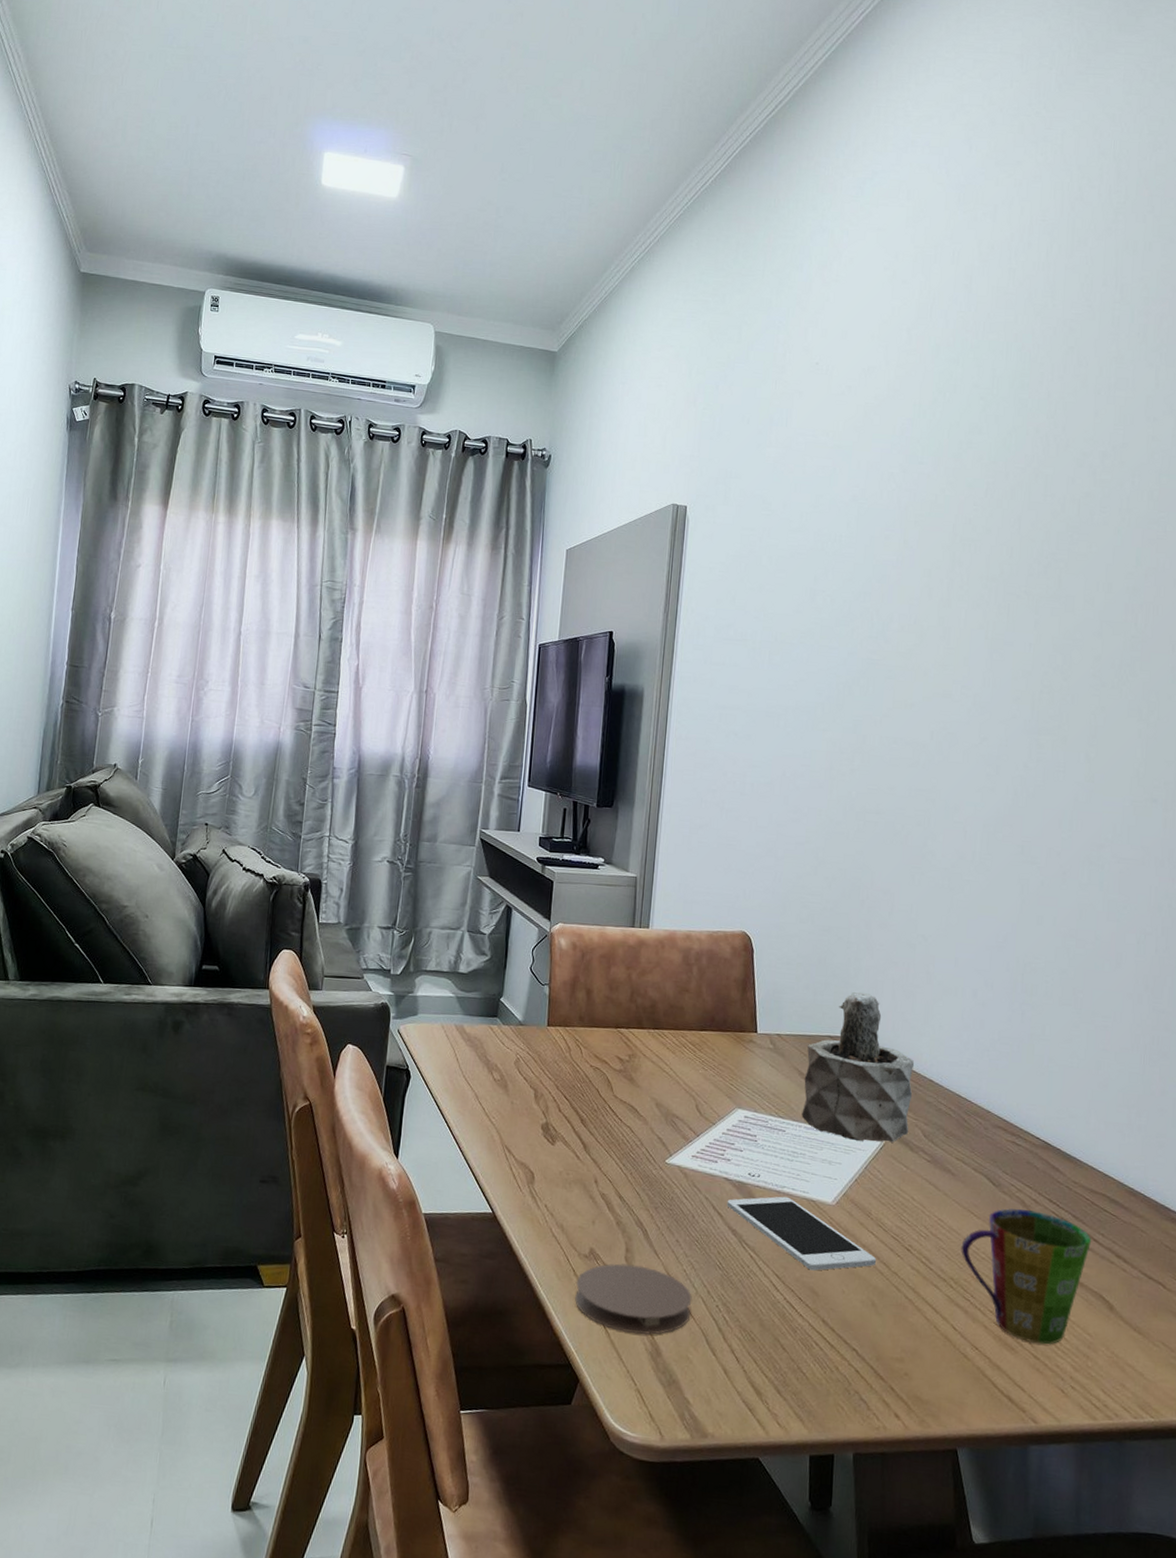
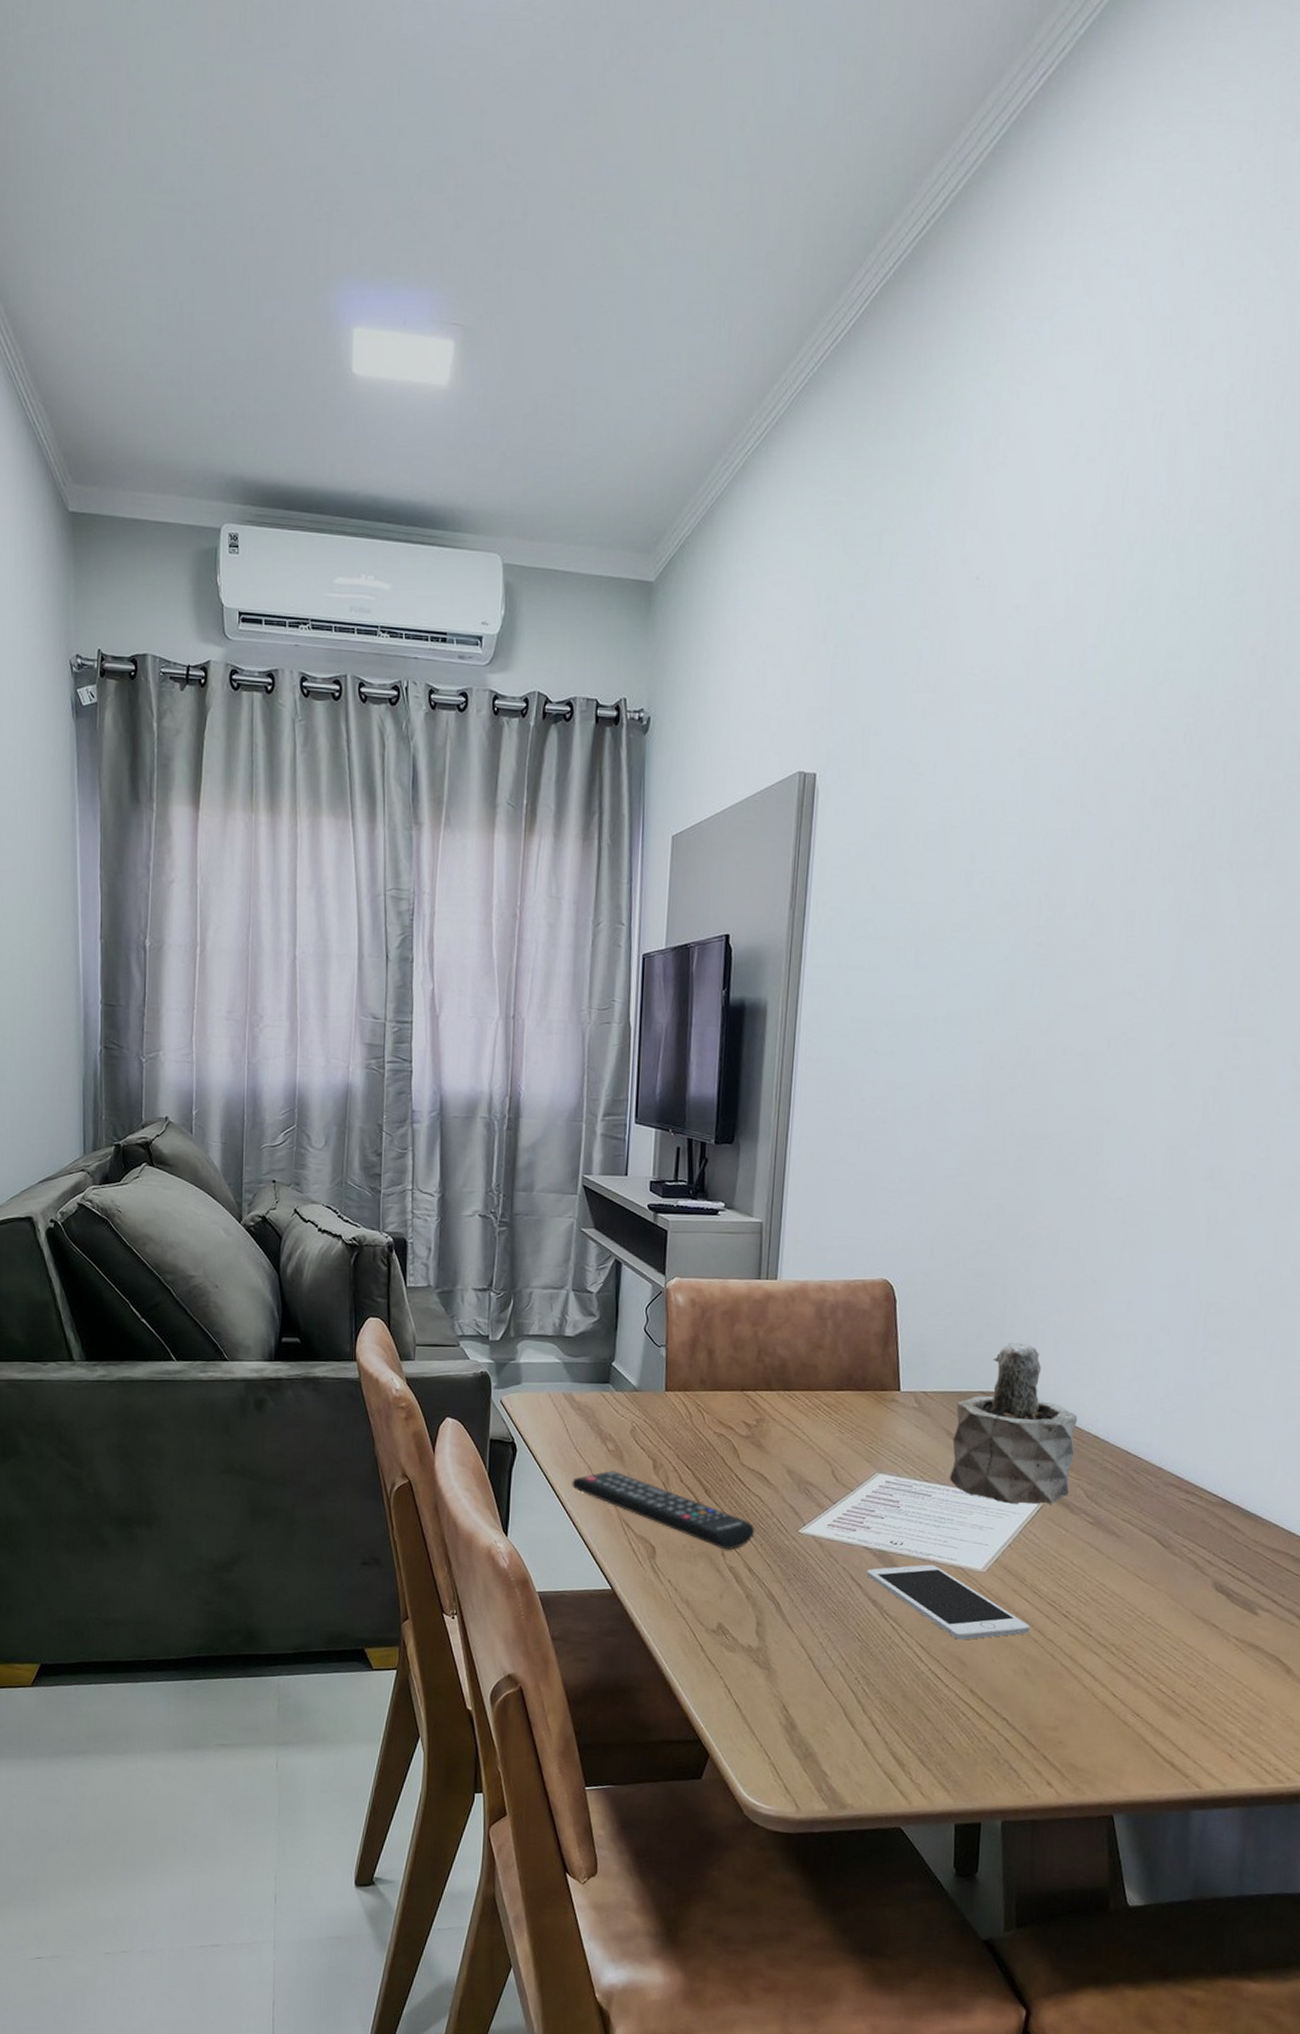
remote control: none [459,1099,626,1178] -> present [572,1470,755,1550]
coaster: present [575,1263,692,1335] -> none [703,1637,829,1708]
cup: present [961,1208,1091,1345] -> none [1124,1570,1270,1710]

